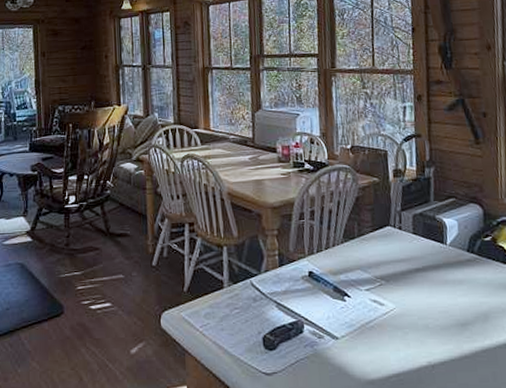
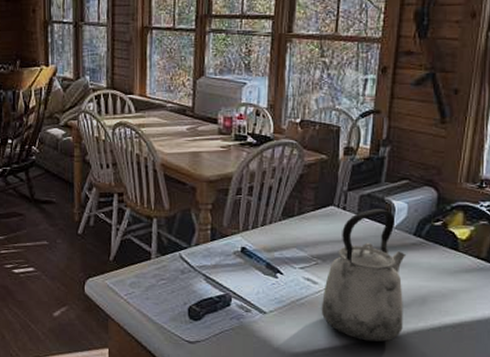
kettle: none [390,226,471,364] -> present [321,208,407,343]

